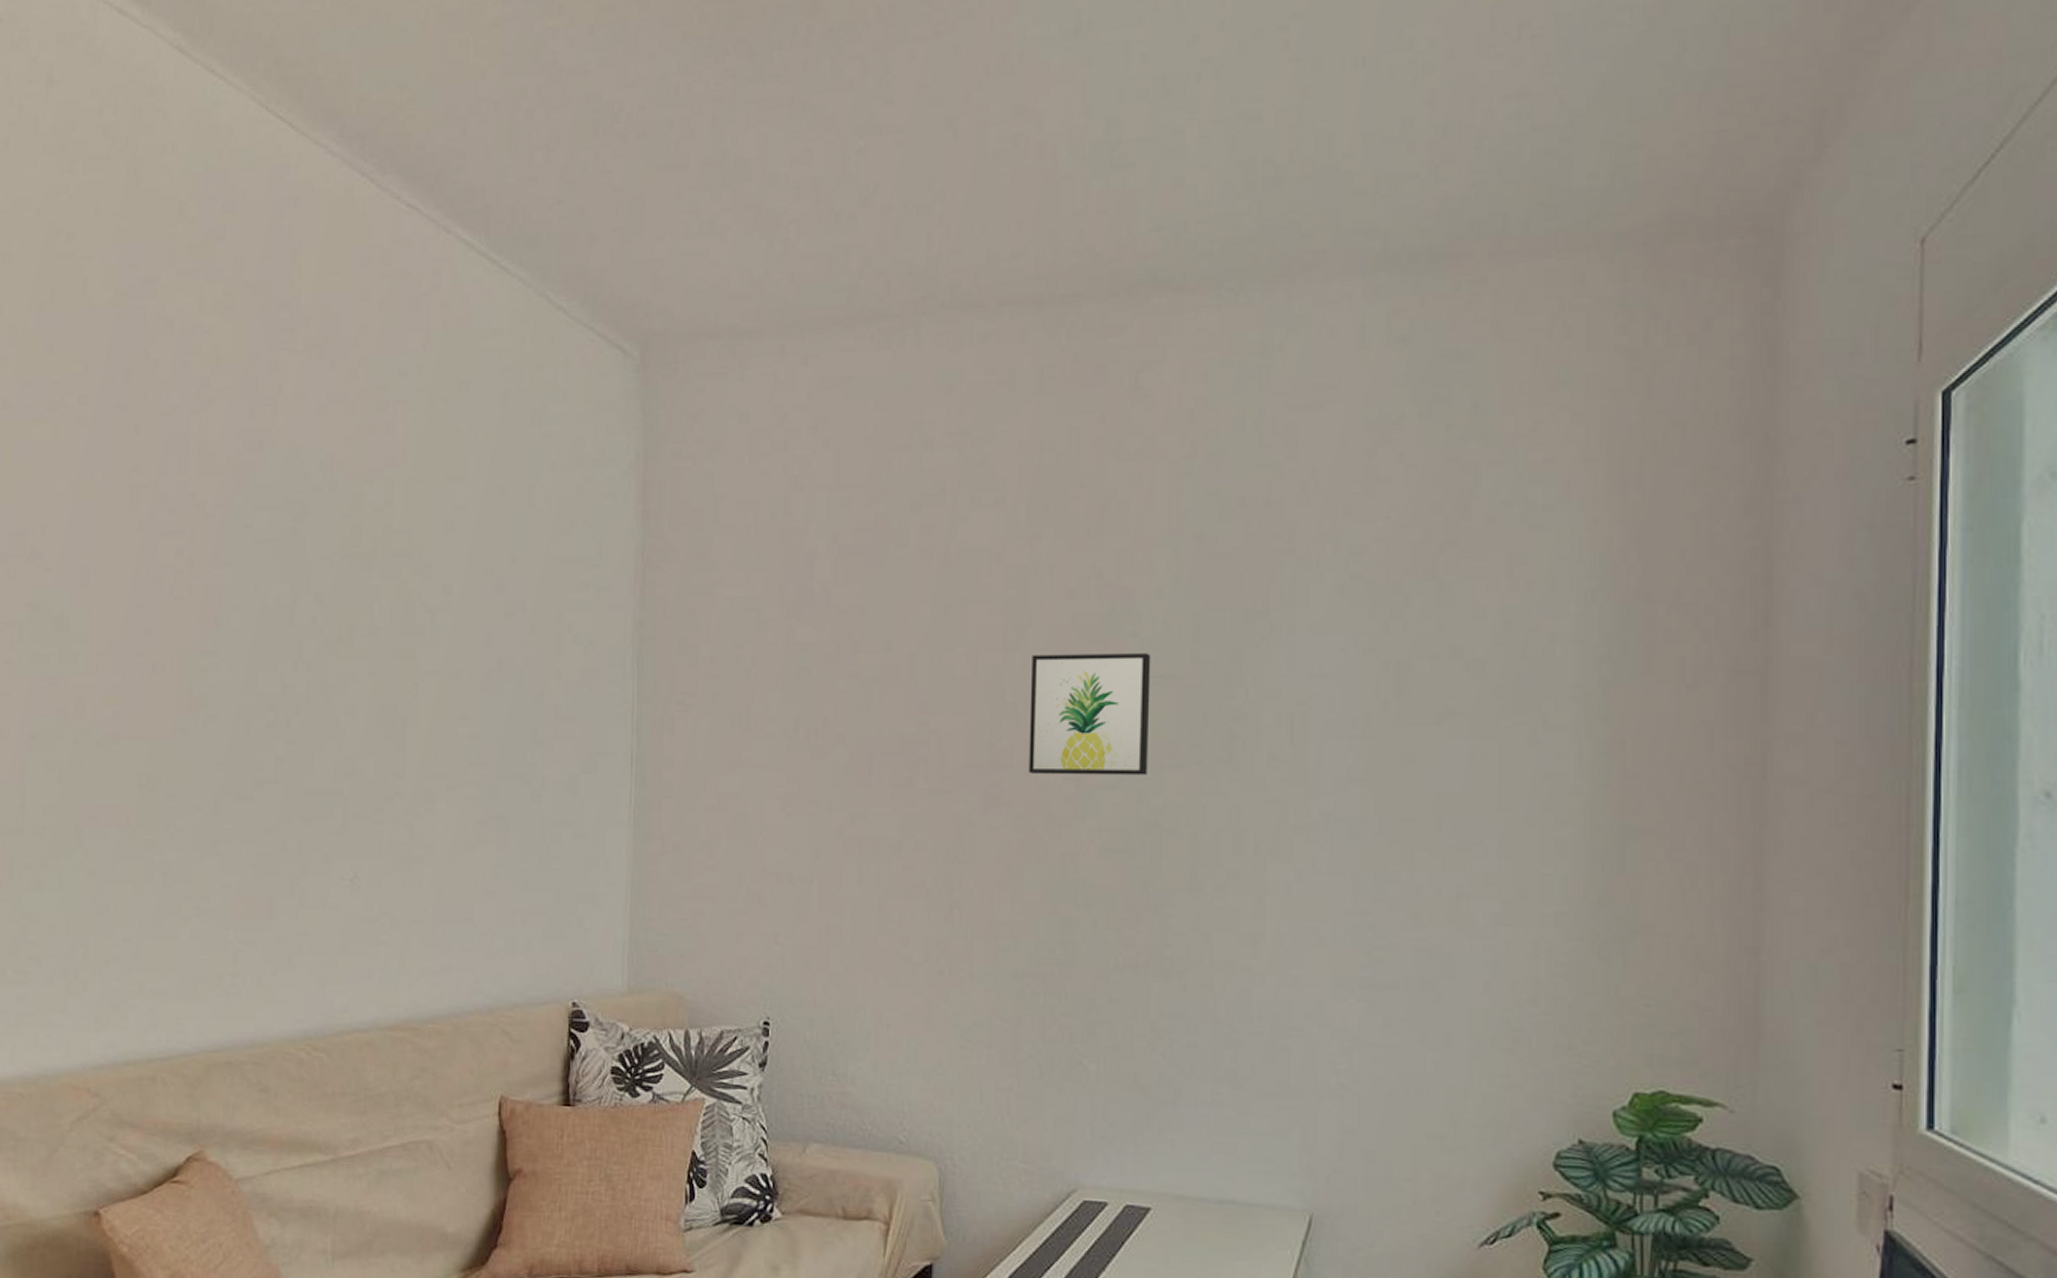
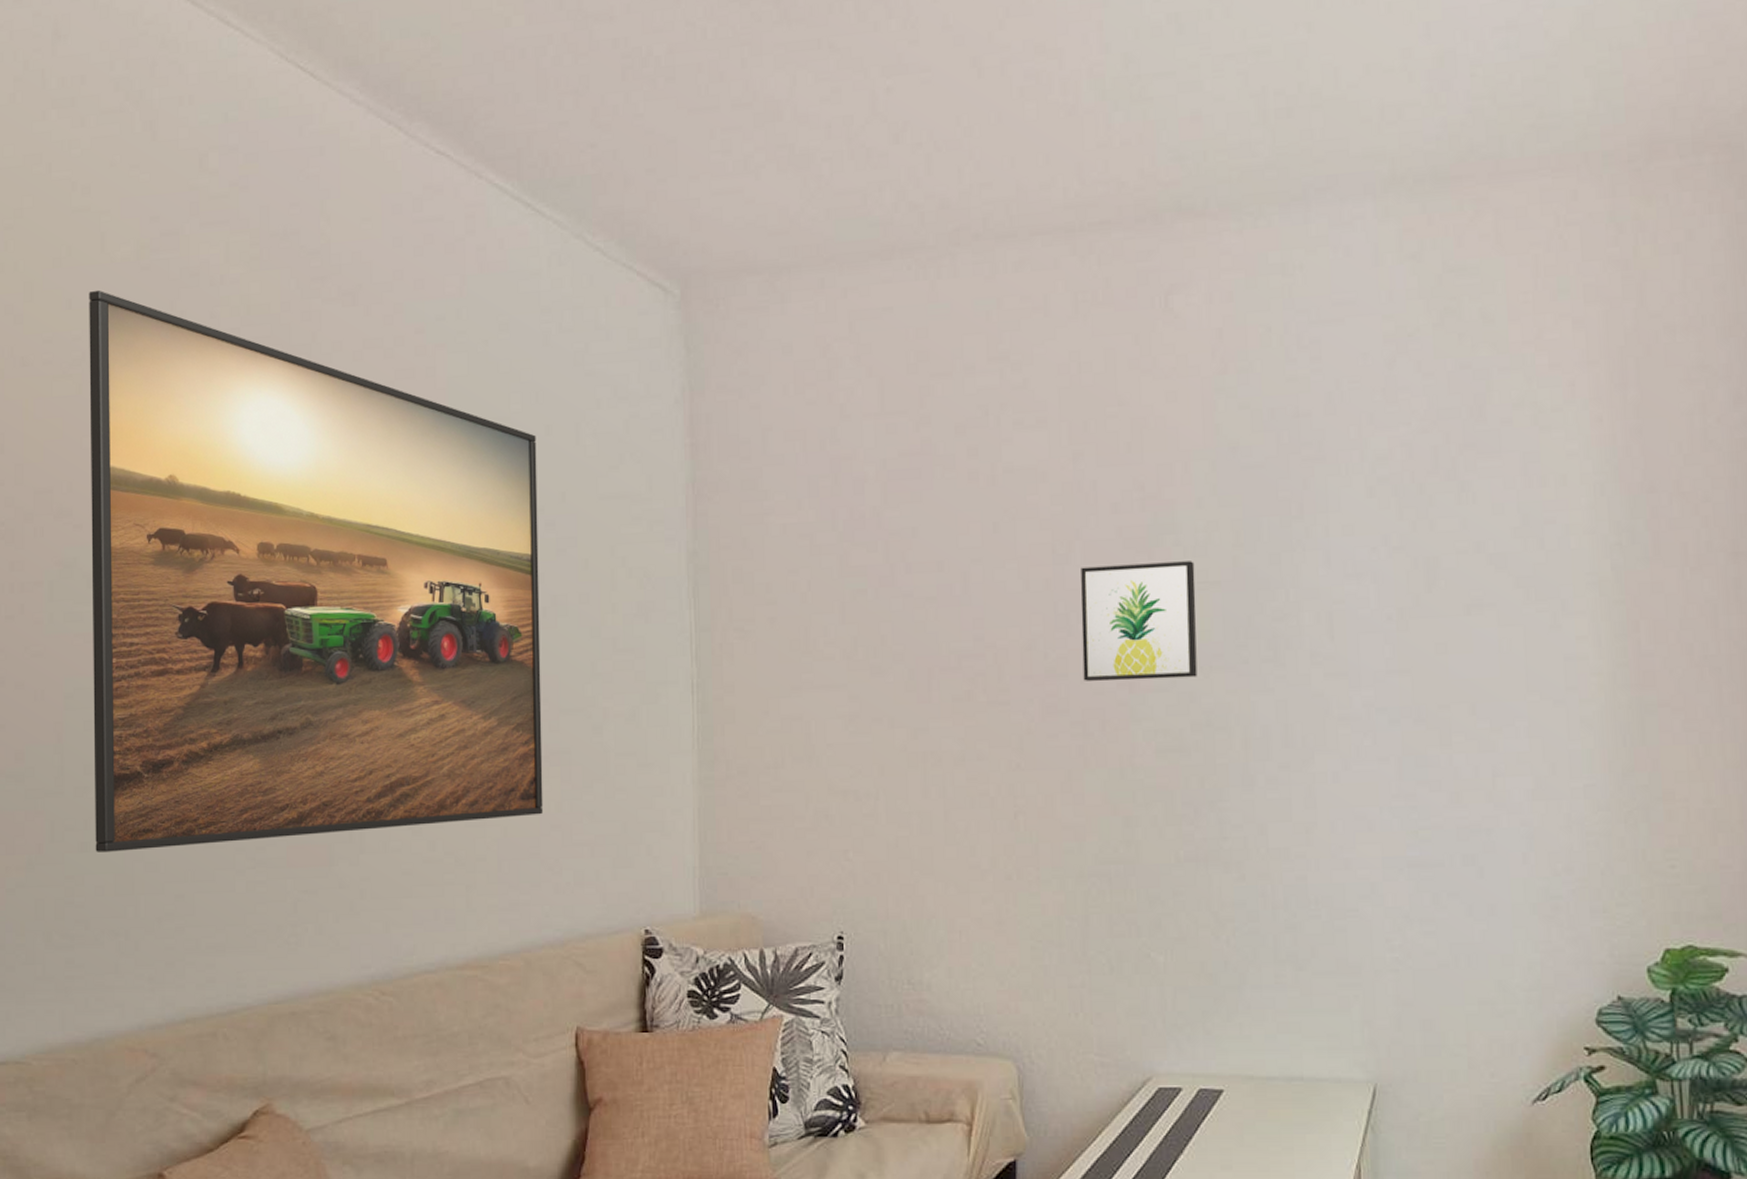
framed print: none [50,335,490,892] -> present [89,290,544,852]

